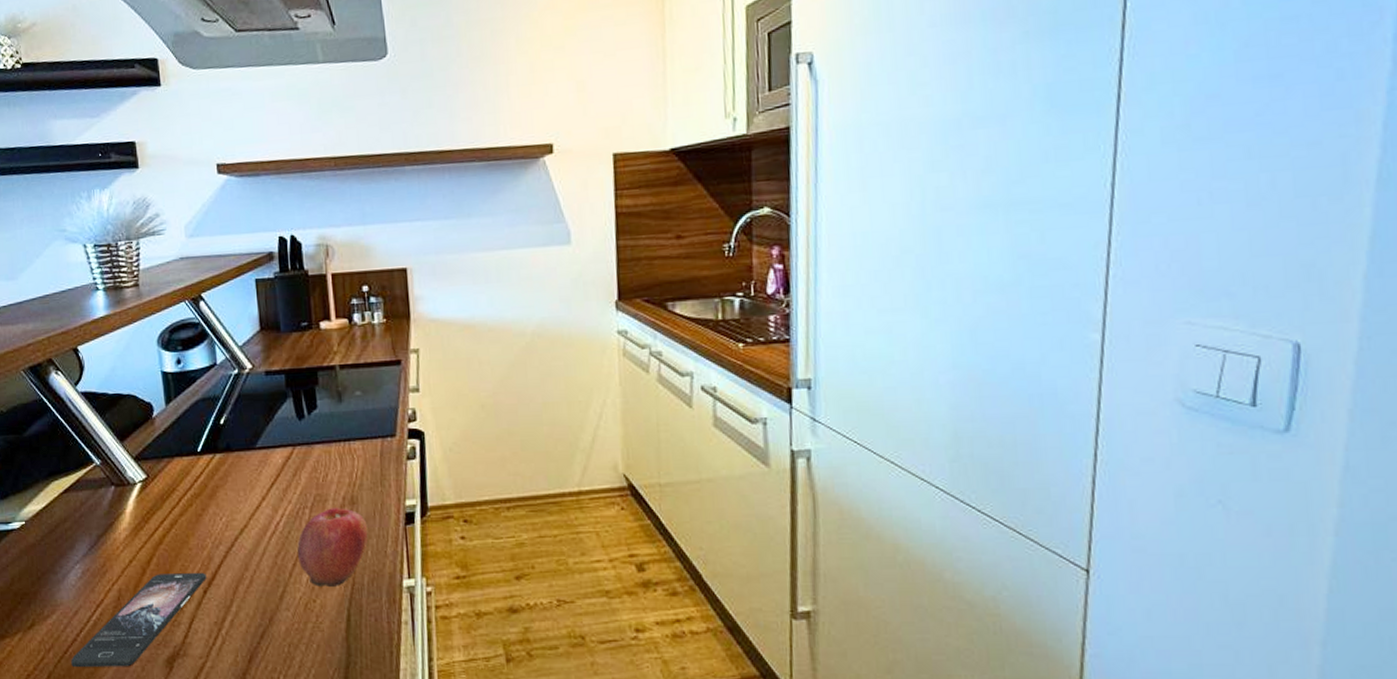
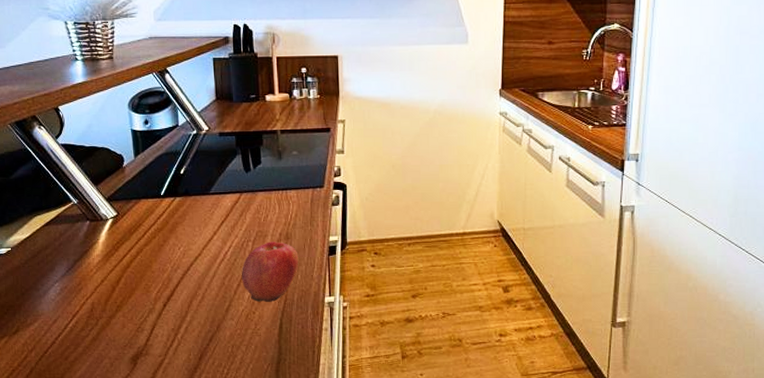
smartphone: present [71,573,207,668] -> none [50,291,166,364]

